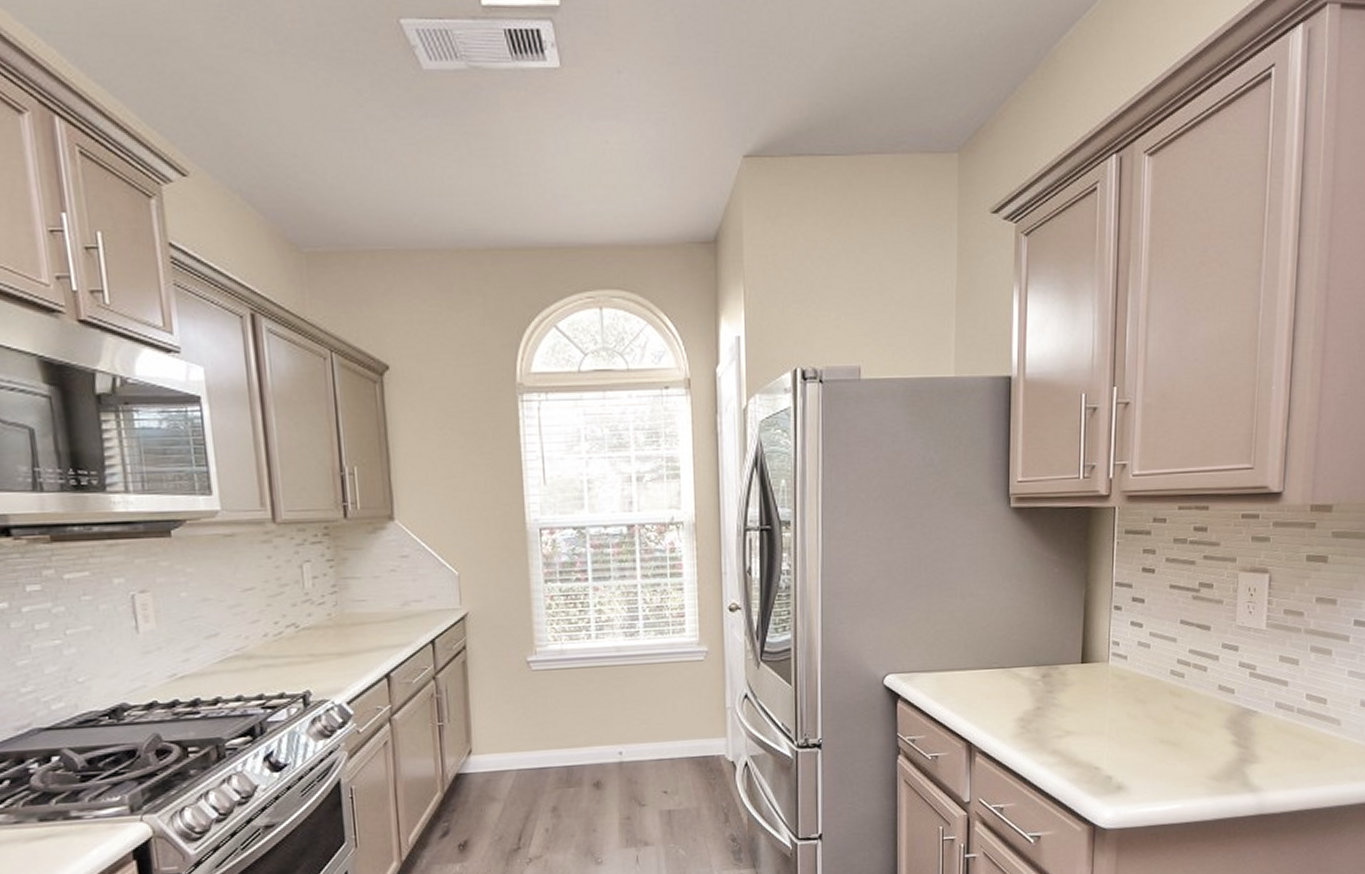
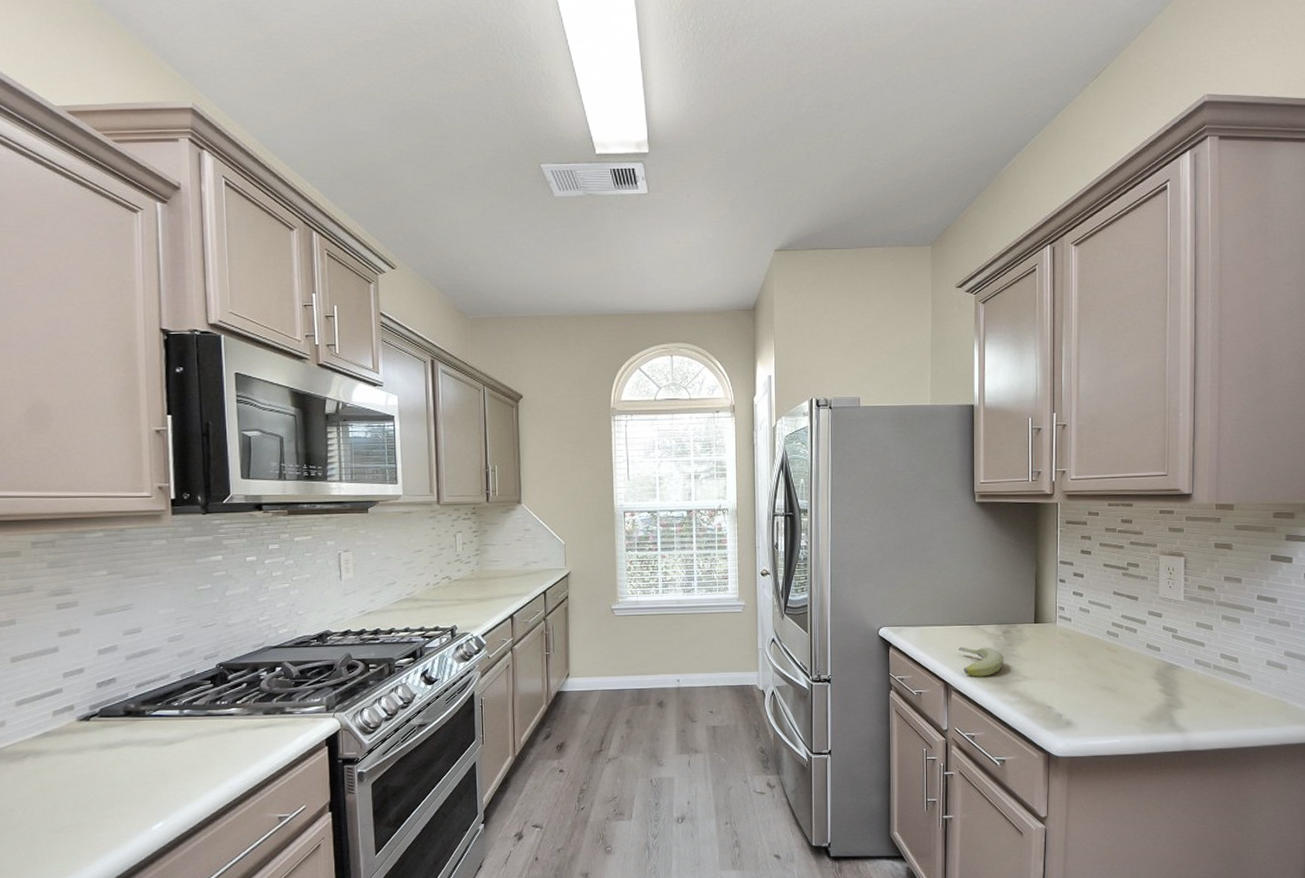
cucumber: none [985,695,1042,734] -> present [958,646,1004,677]

